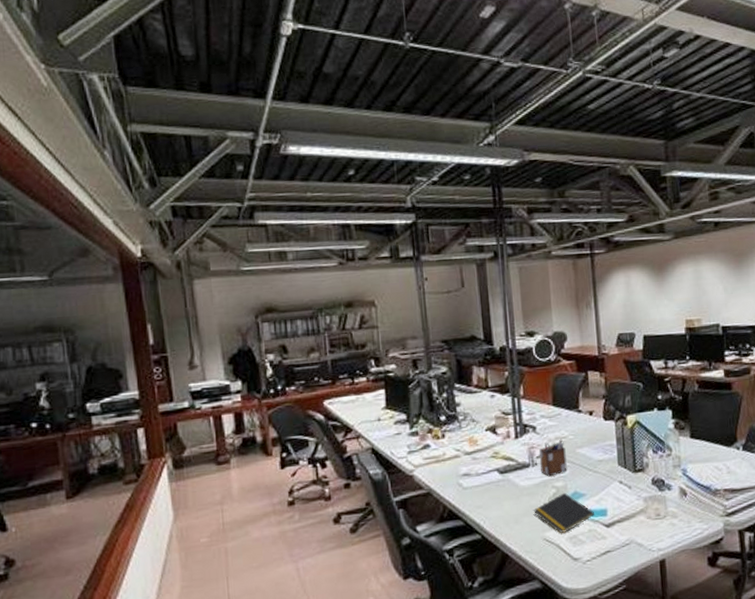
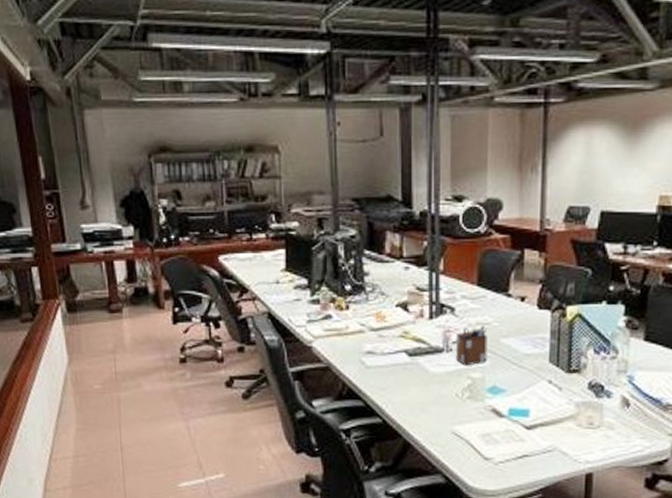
notepad: present [534,492,594,533] -> none [444,385,514,429]

